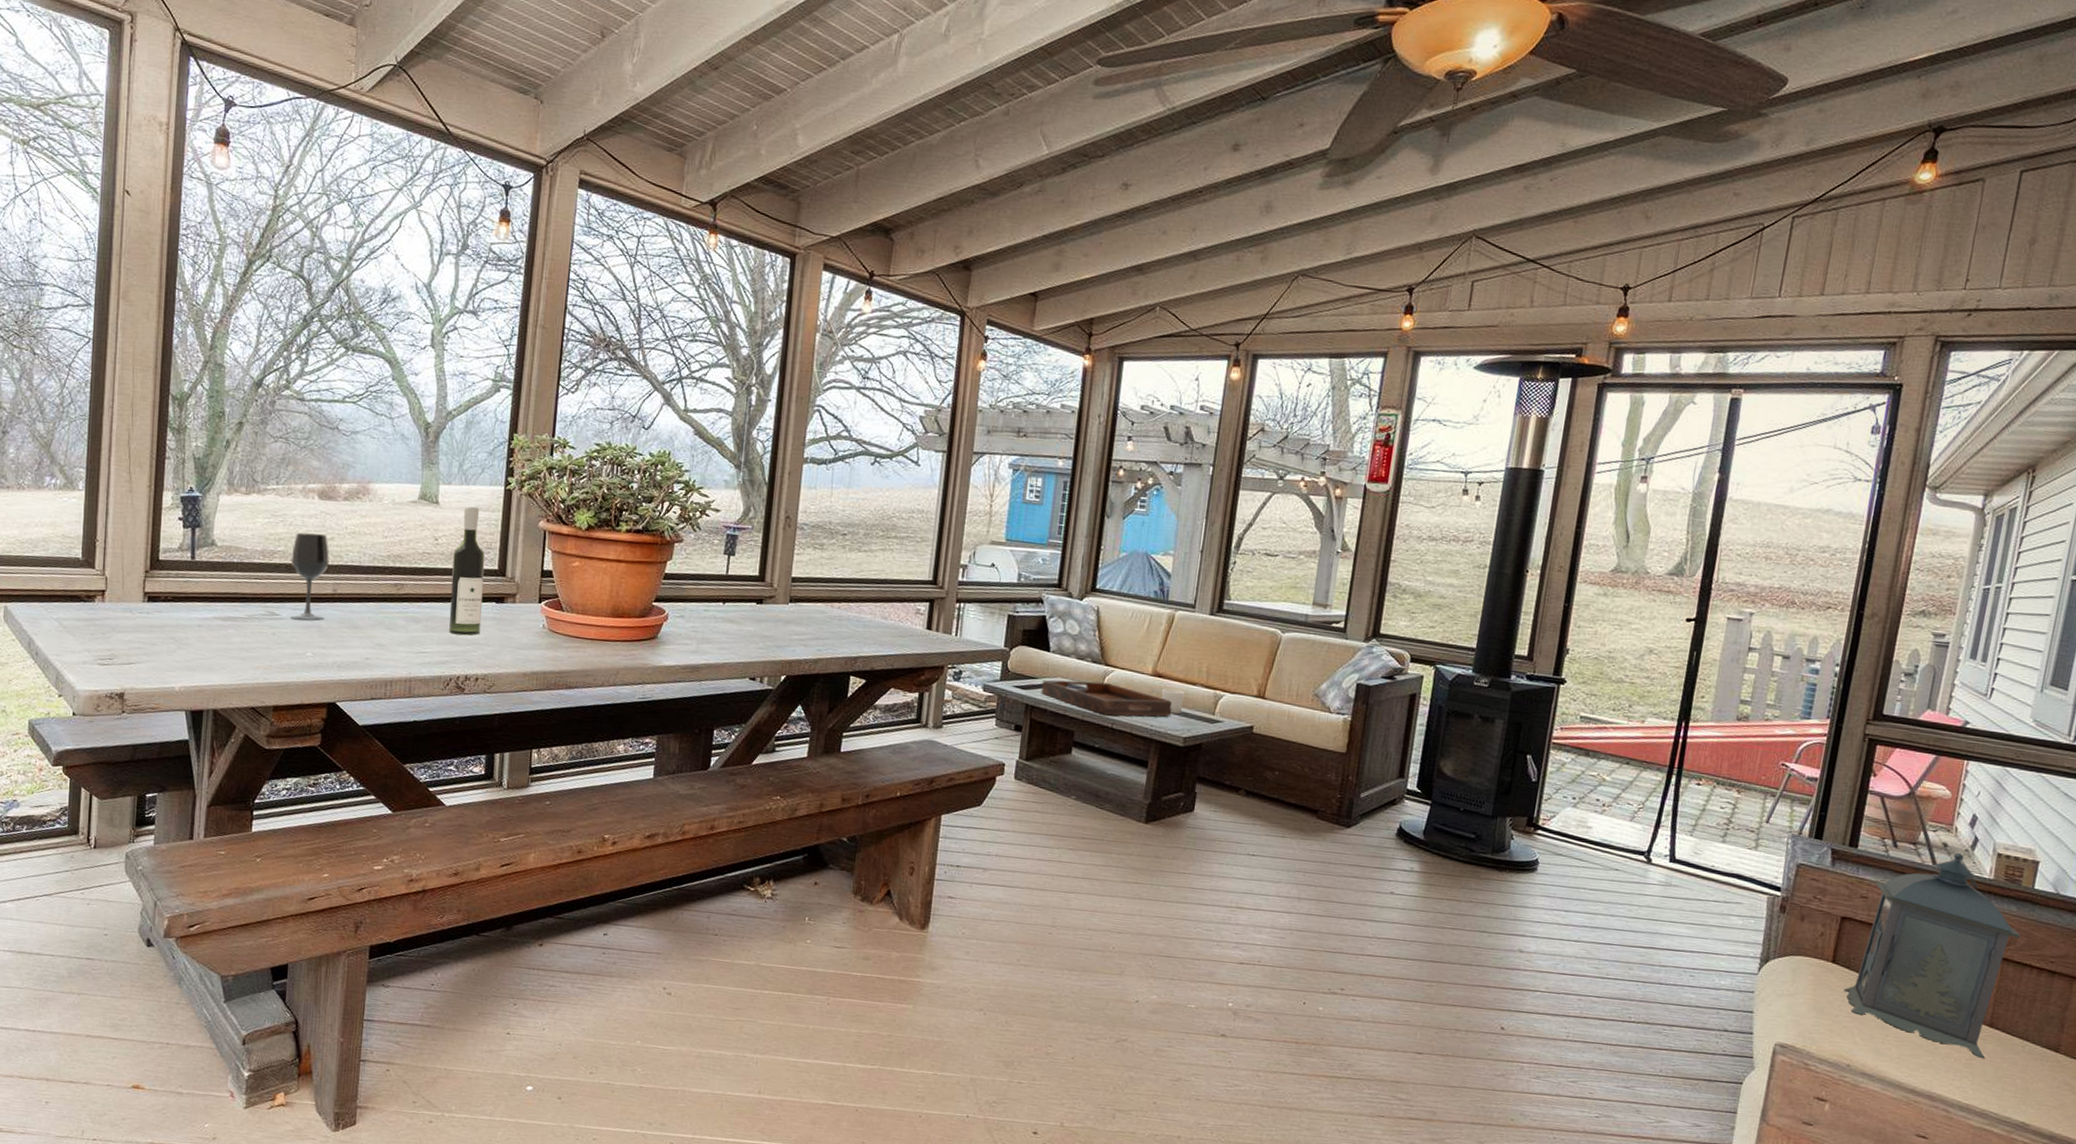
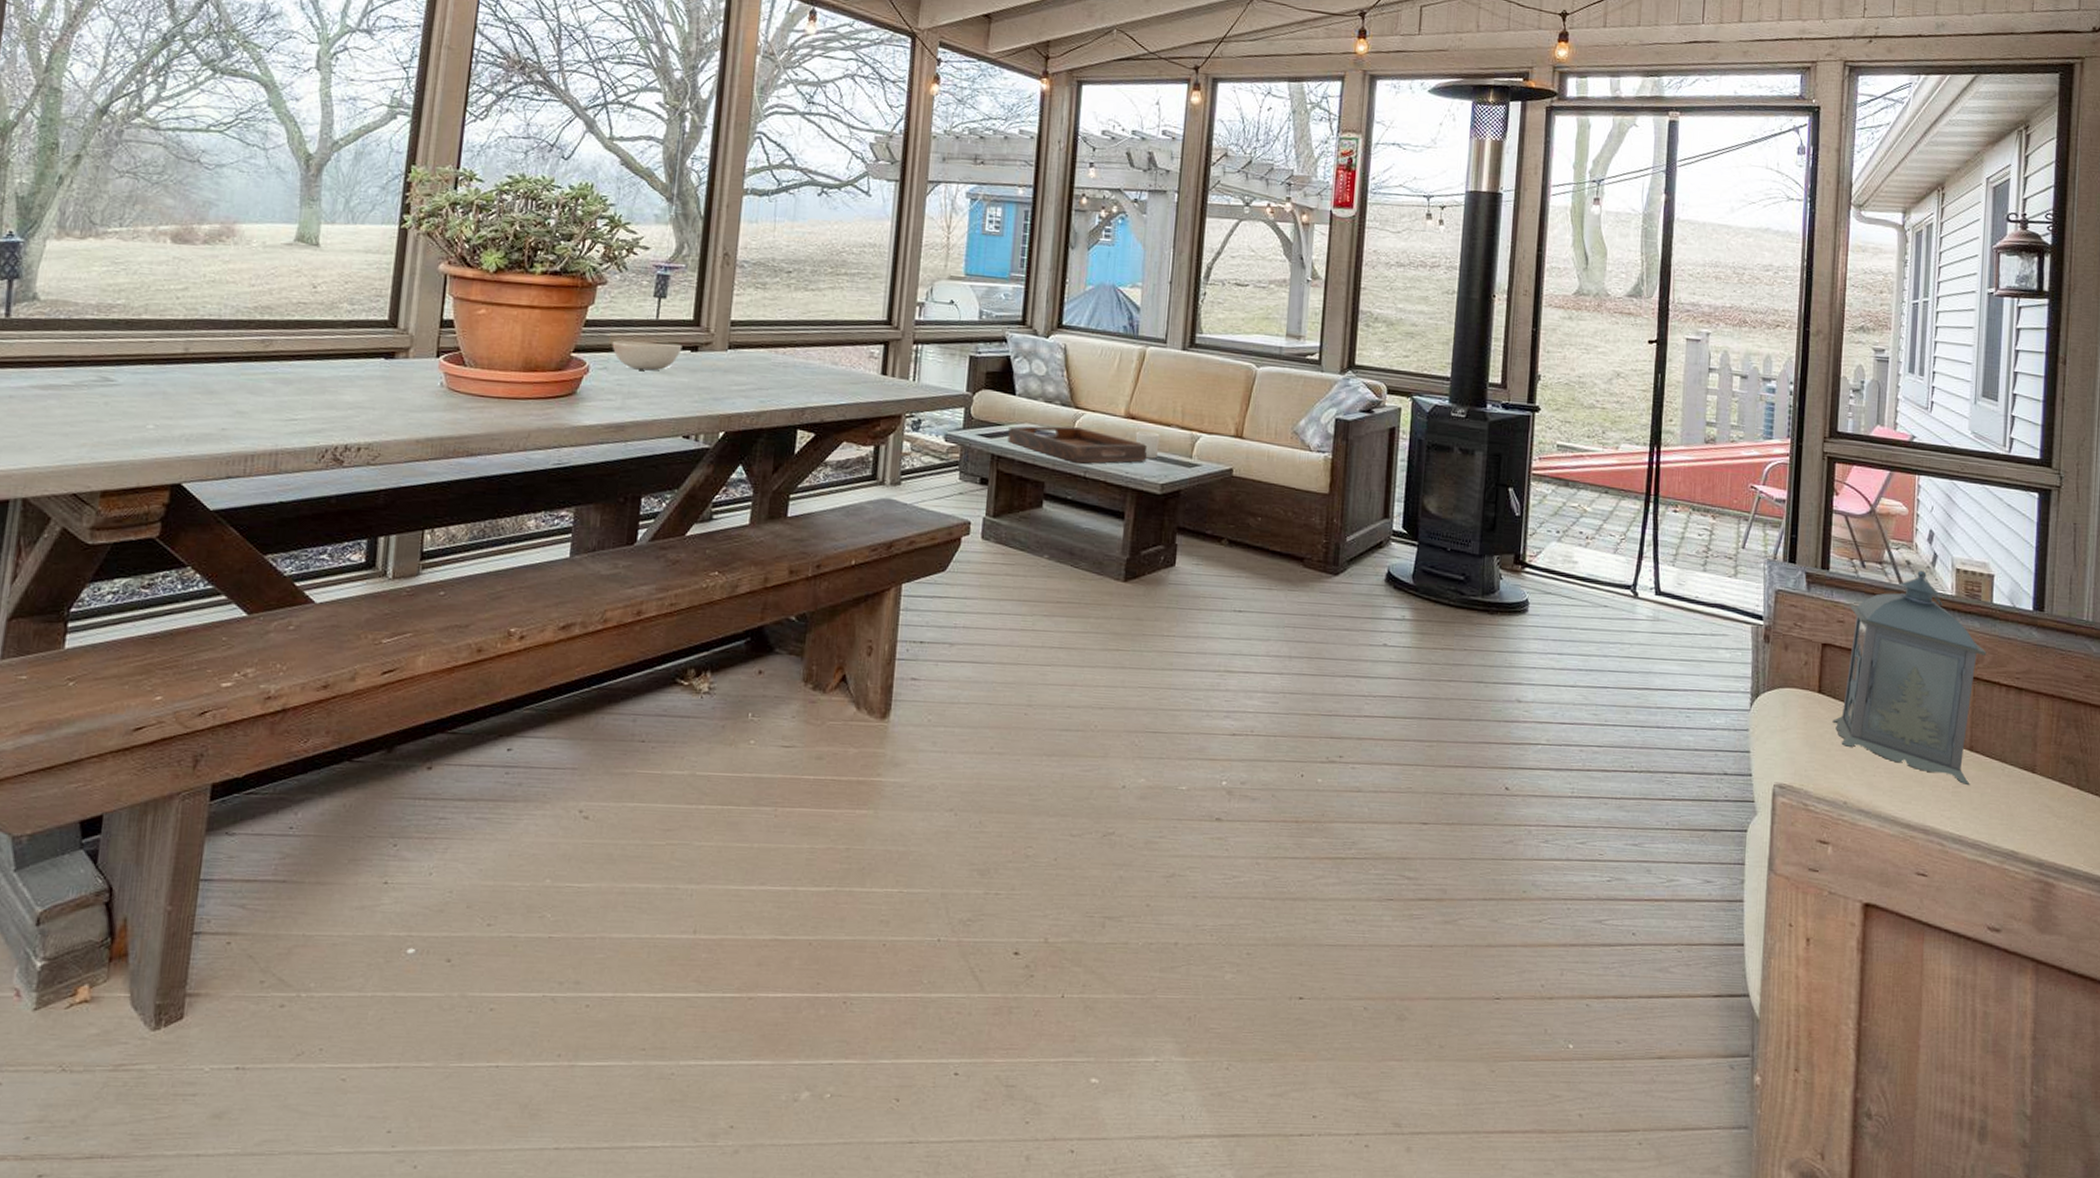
wine glass: present [289,532,330,622] -> none [127,282,183,388]
bottle: present [448,506,485,636] -> none [325,247,374,399]
bowl: none [687,592,749,620] -> present [612,340,683,371]

